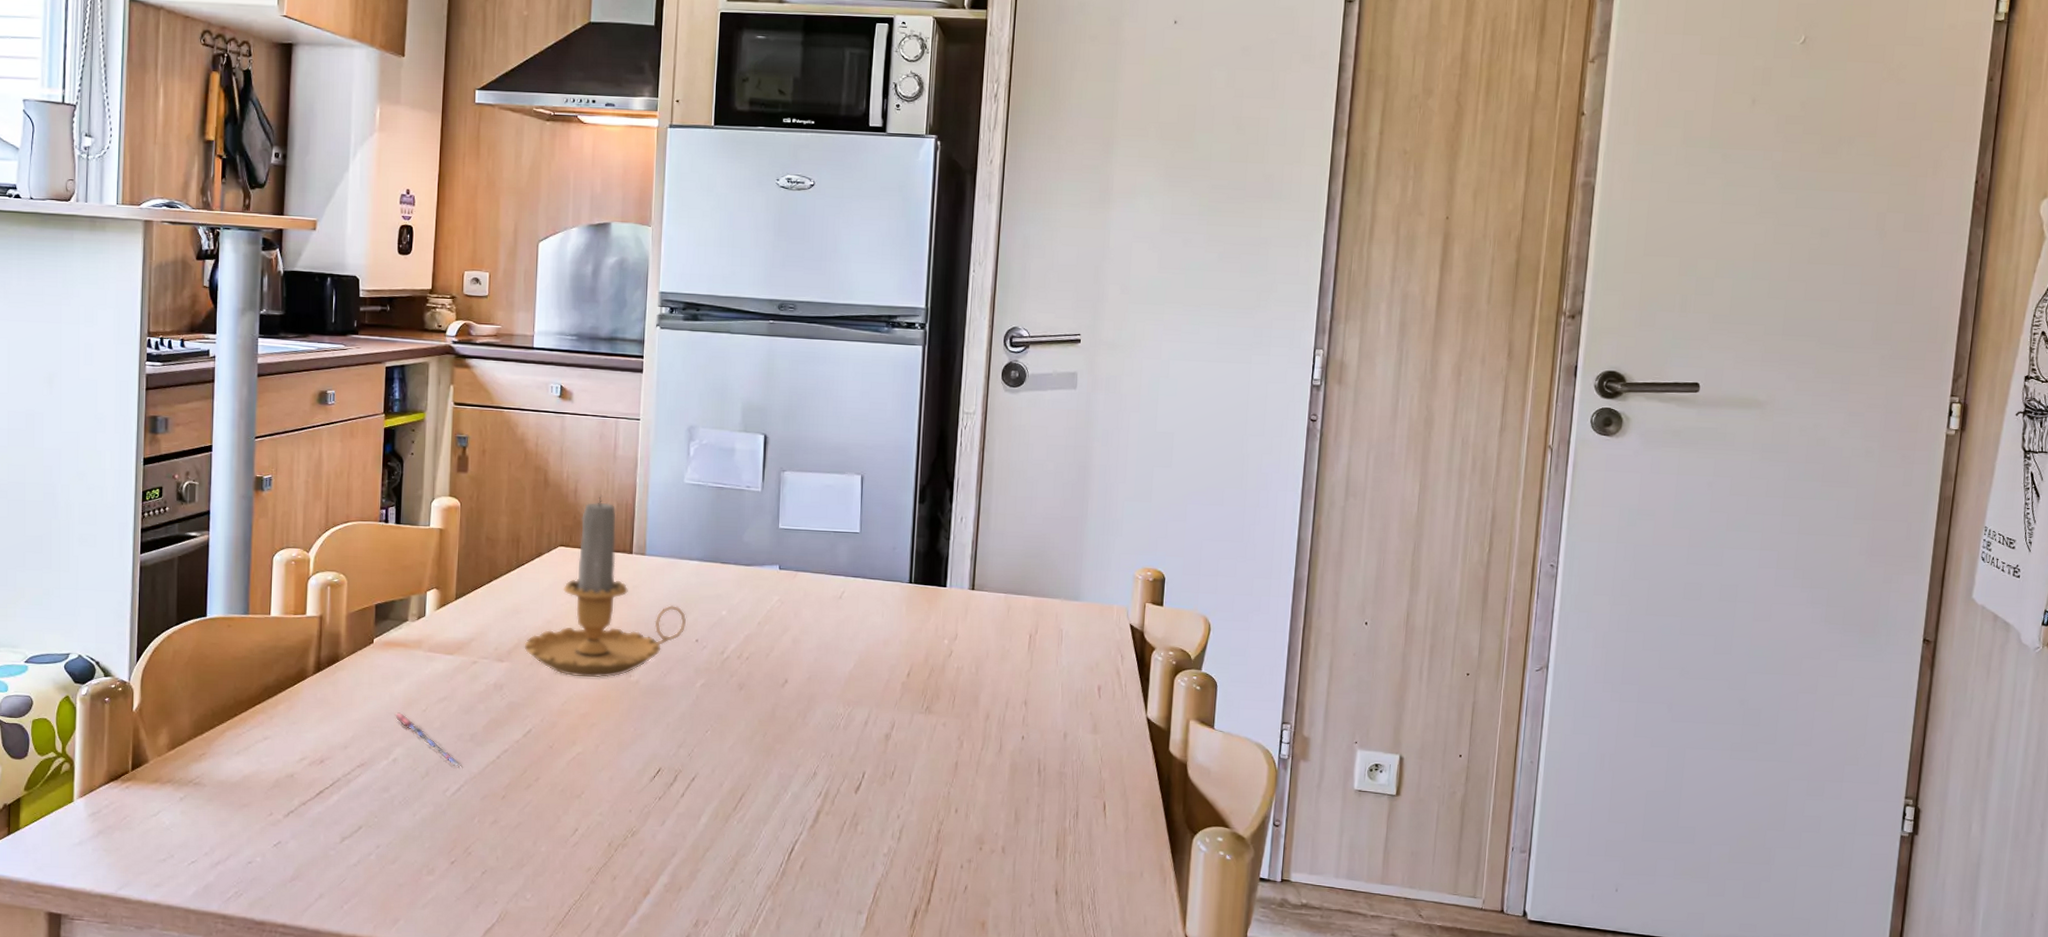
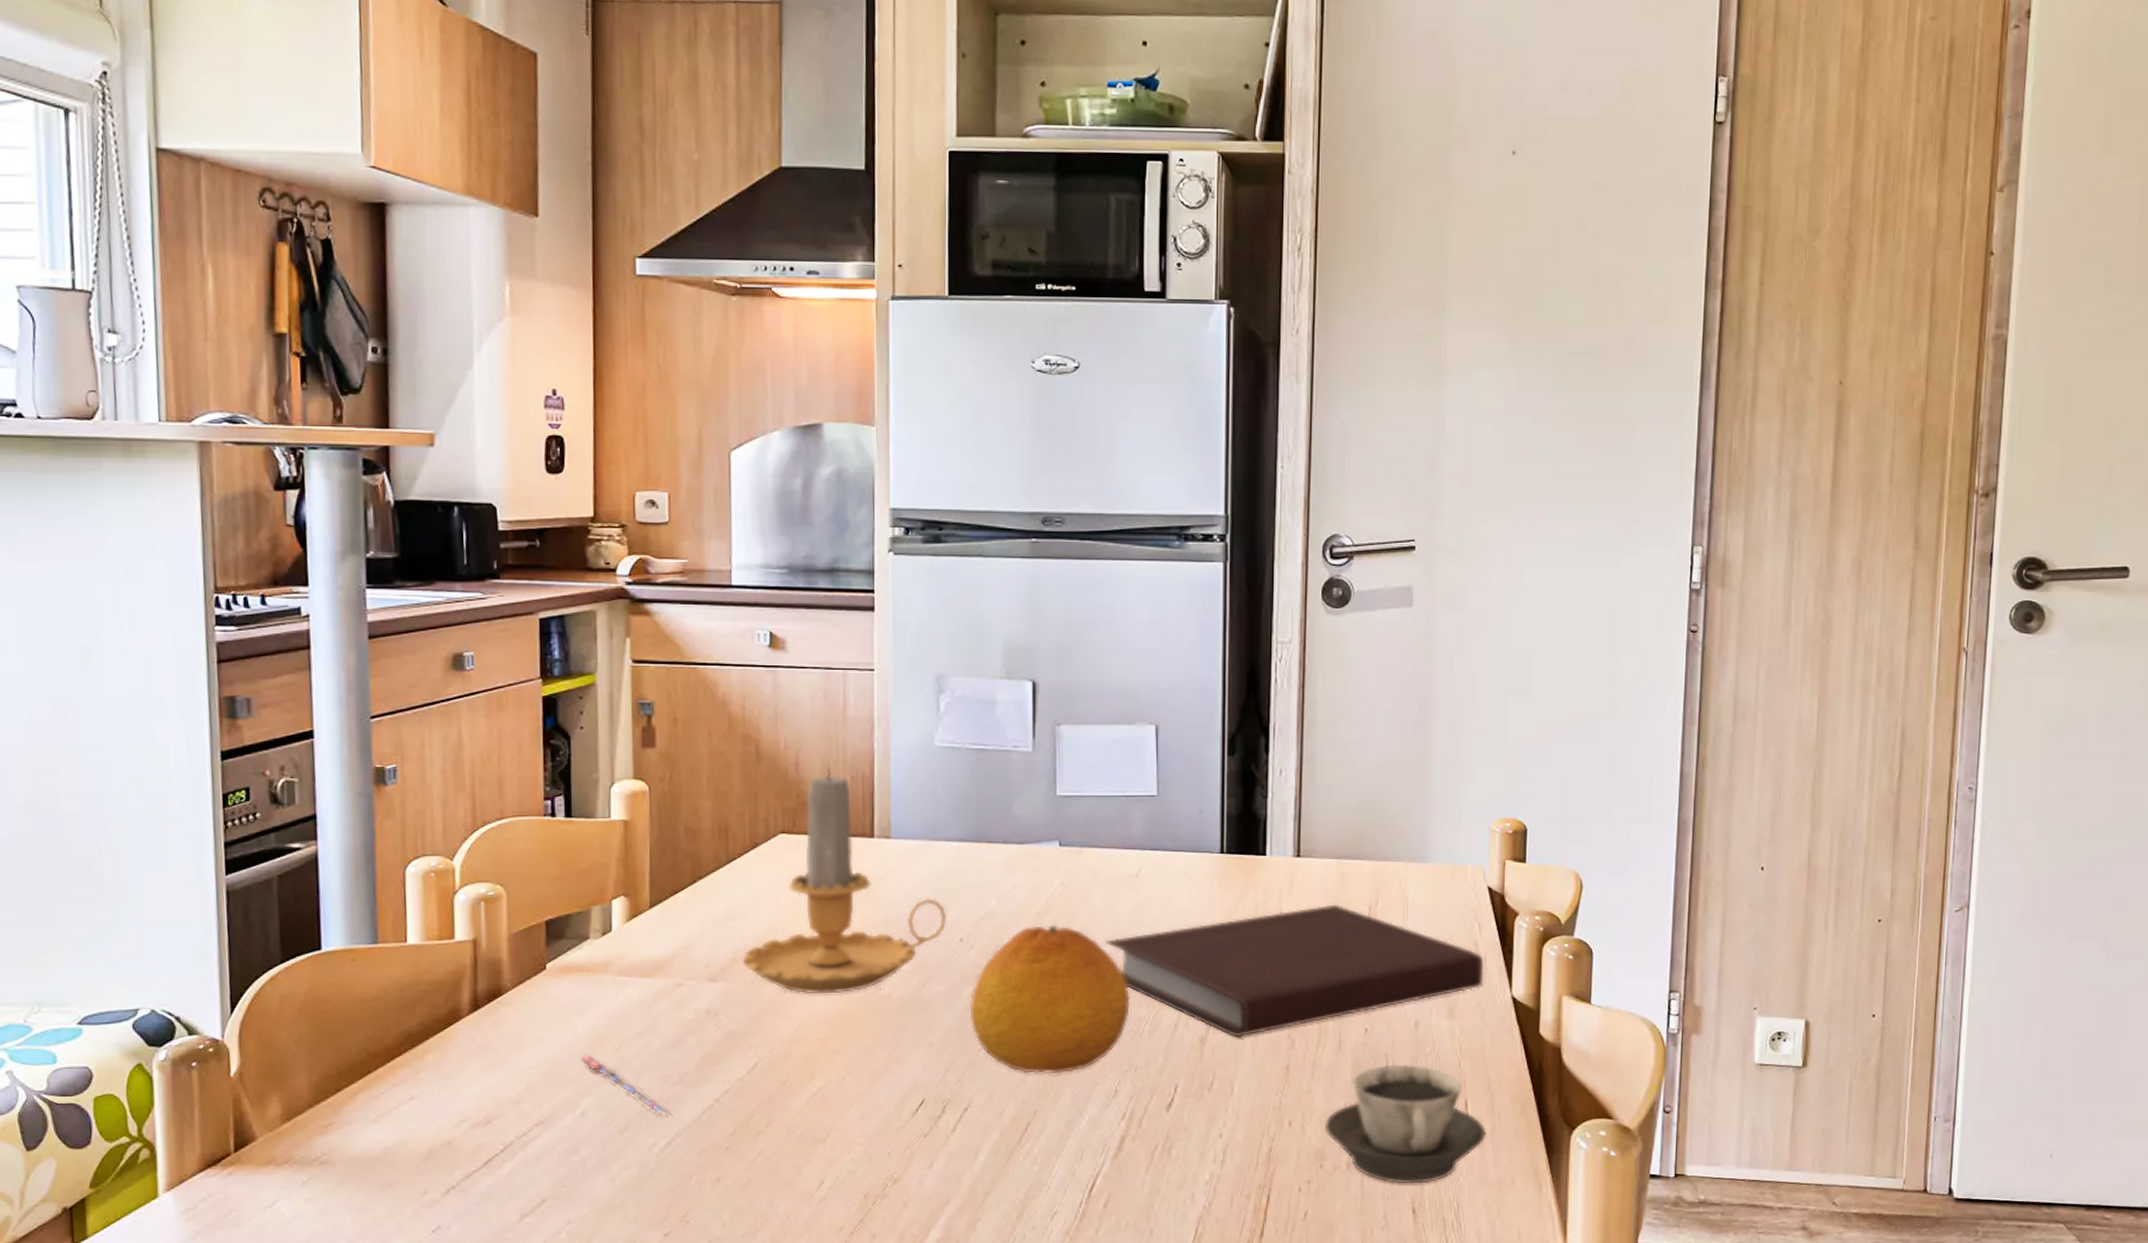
fruit: none [700,632,831,755] -> present [969,924,1131,1074]
notebook: none [812,630,1125,736] -> present [1105,904,1484,1036]
cup: none [985,767,1121,870] -> present [1324,1064,1486,1184]

